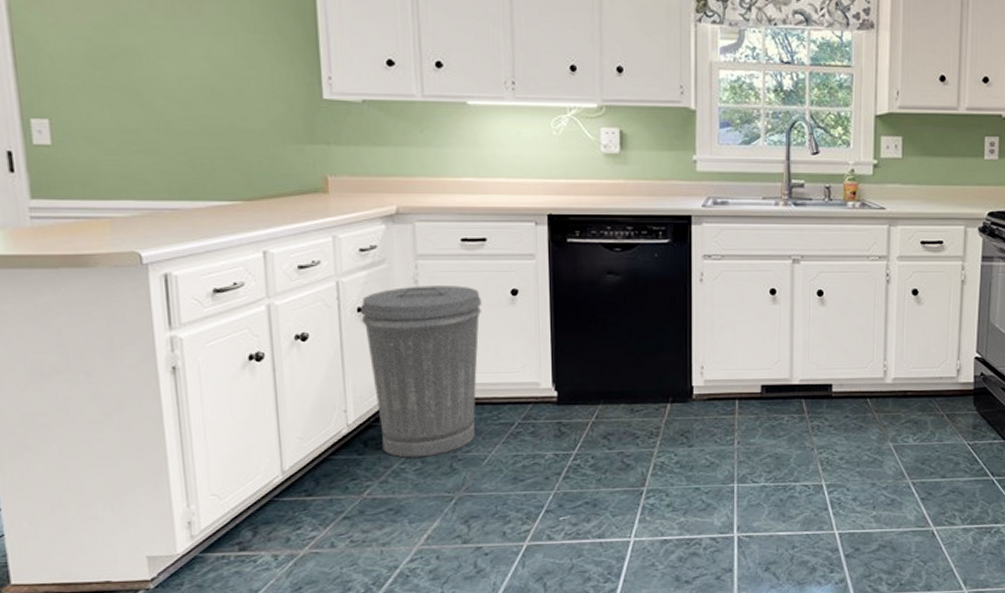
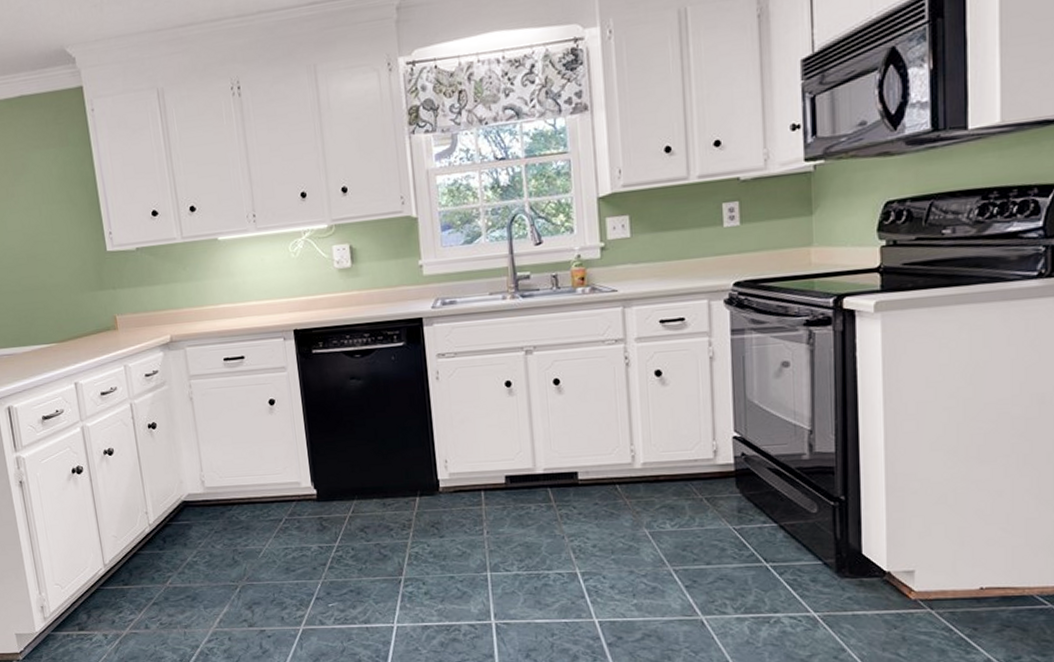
trash can: present [360,285,482,458] -> none [150,399,251,552]

